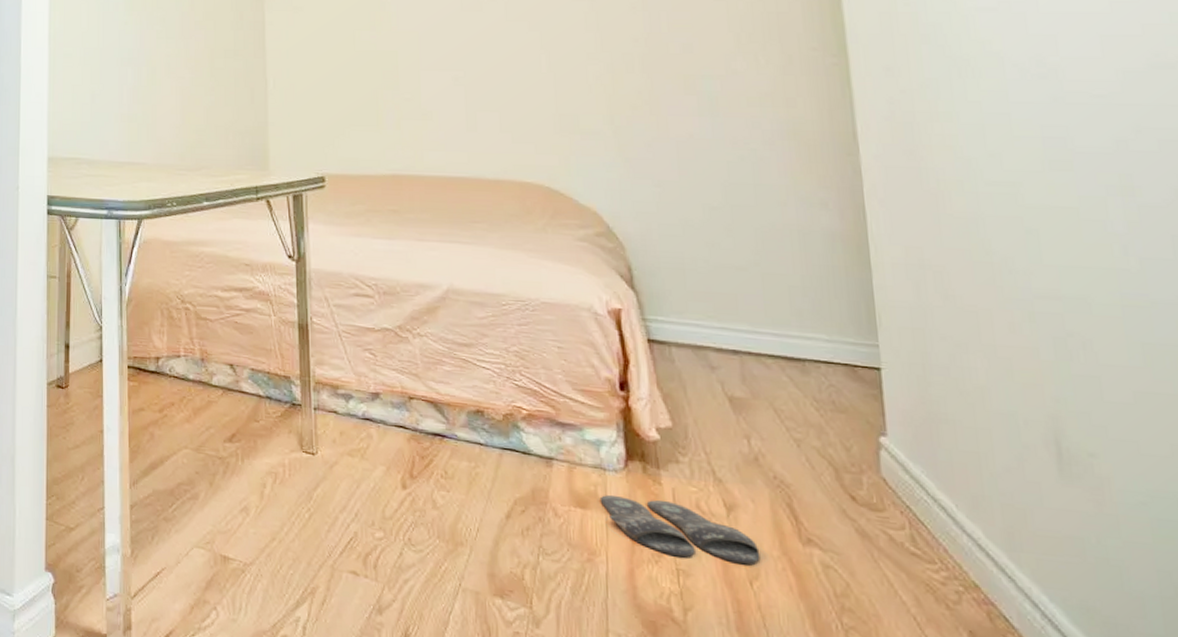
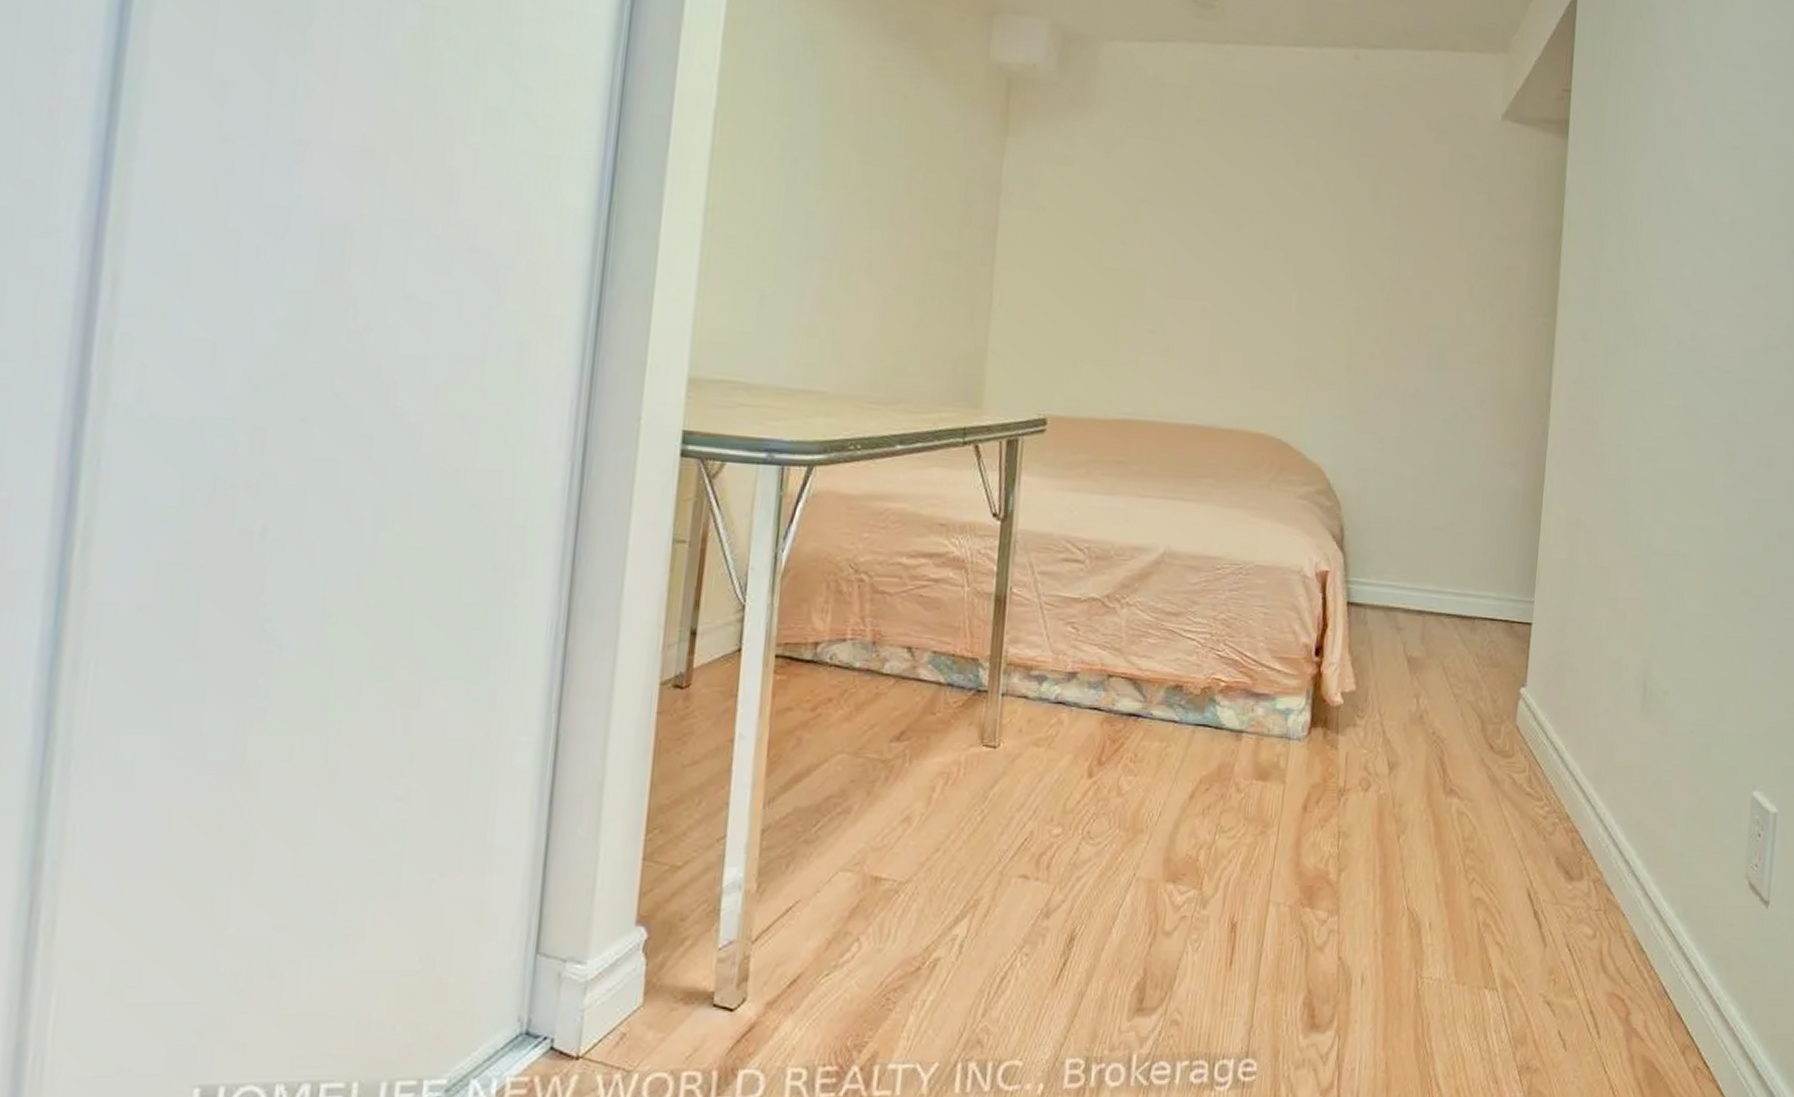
slippers: present [601,495,760,566] -> none [1281,765,1410,820]

